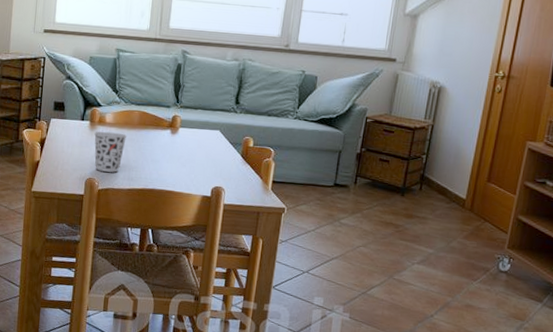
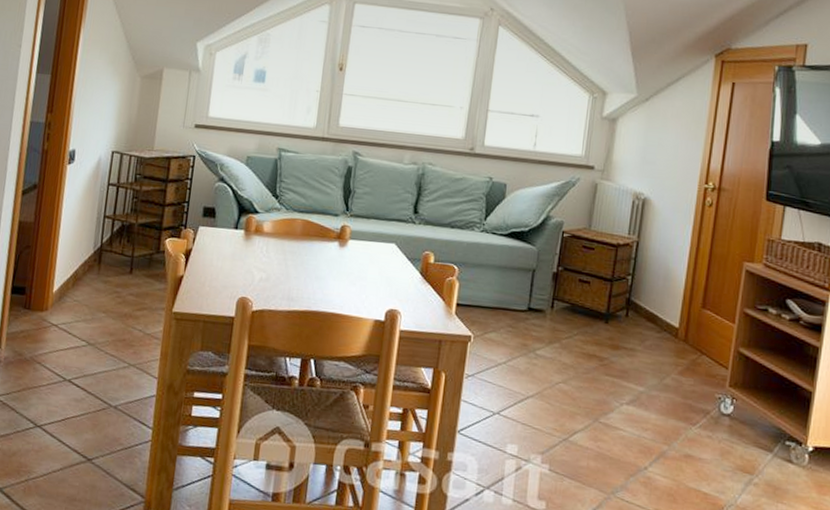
cup: present [94,131,128,173] -> none [249,242,288,291]

